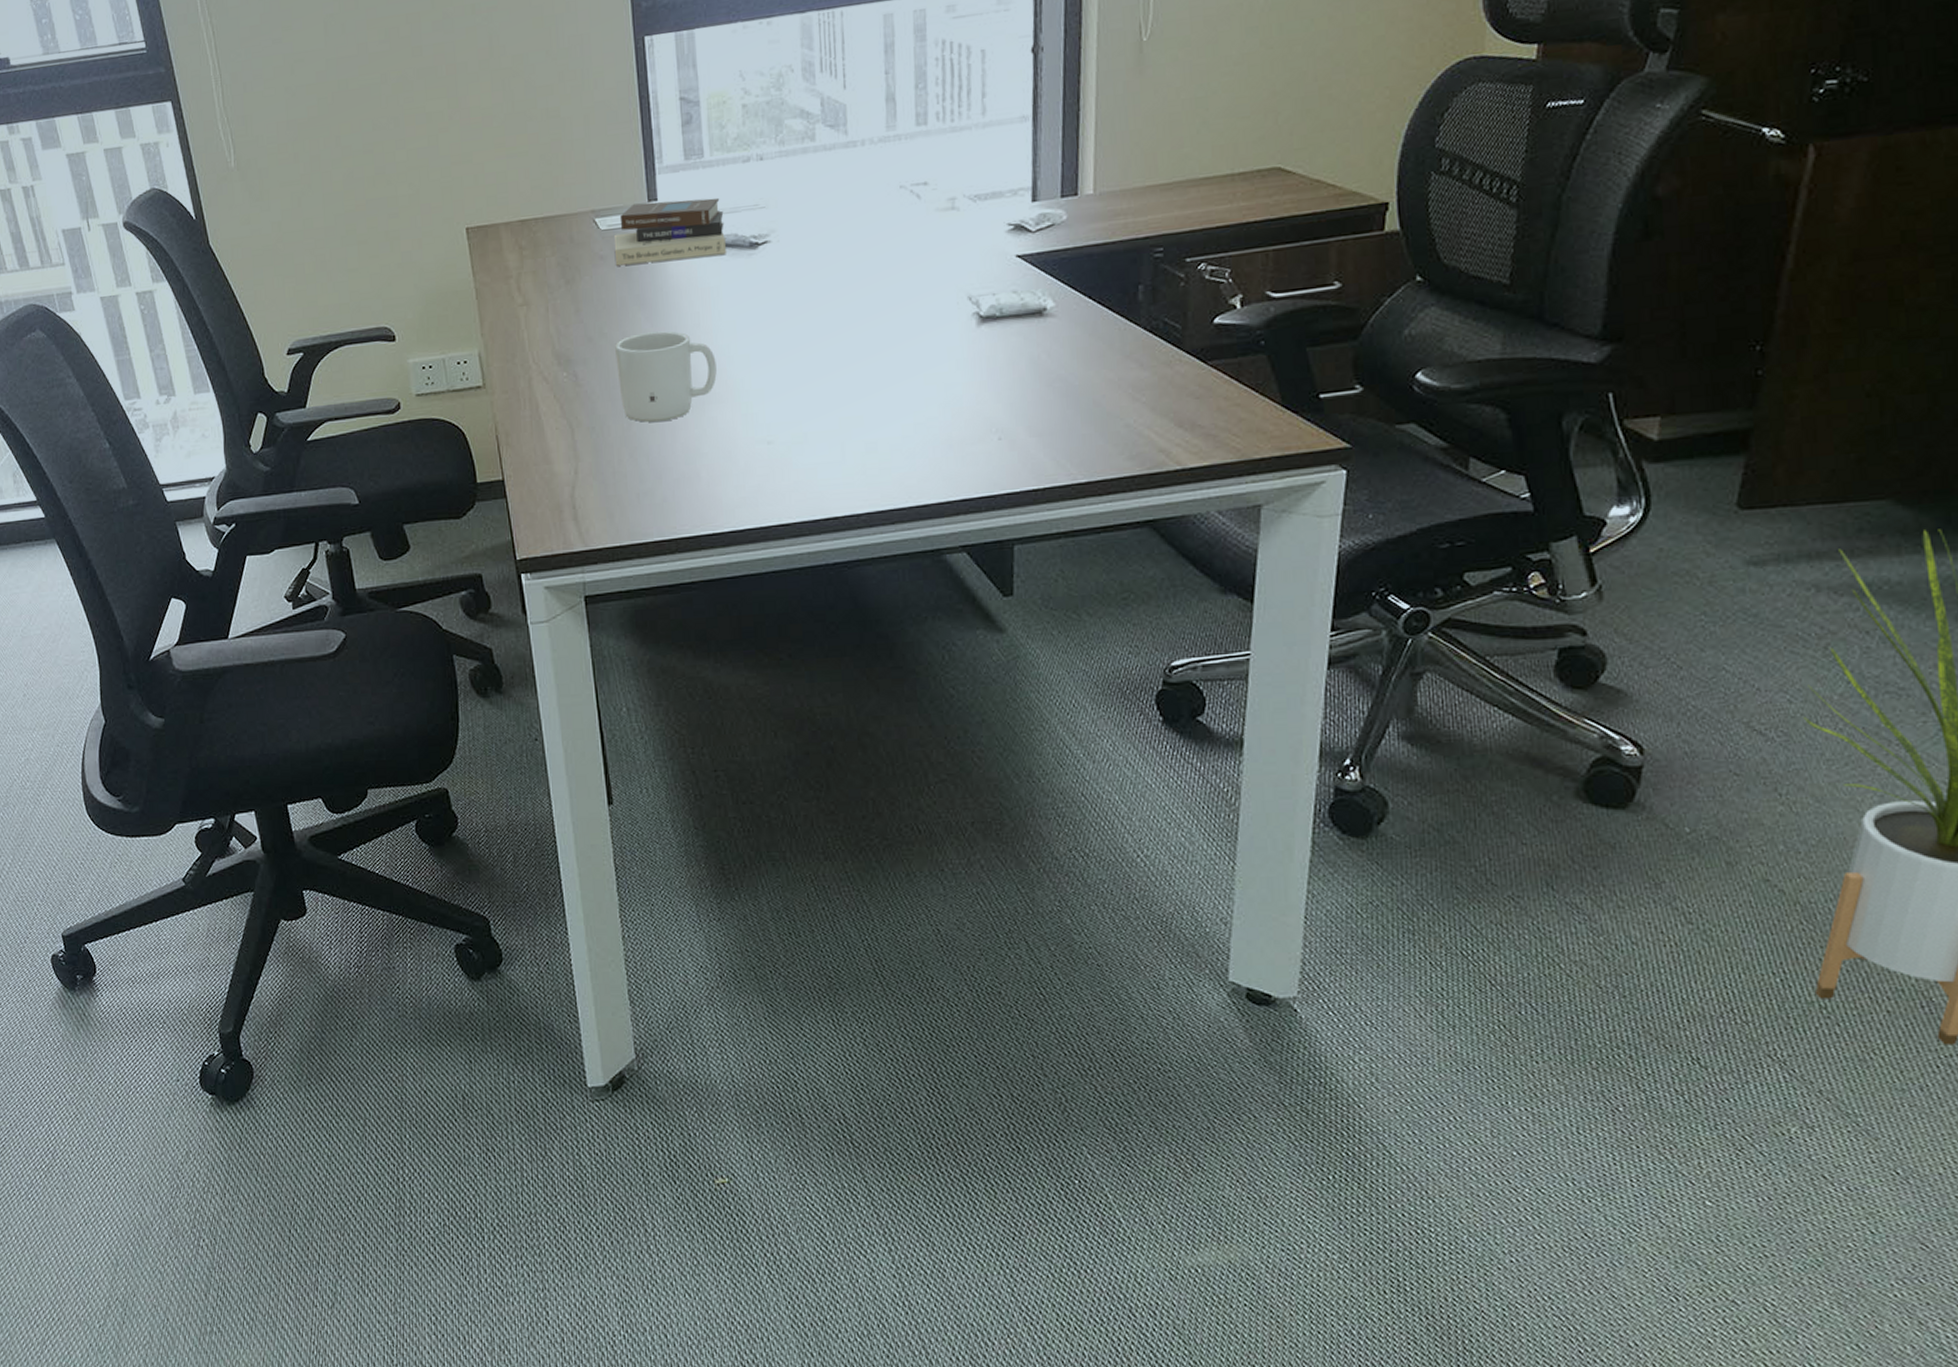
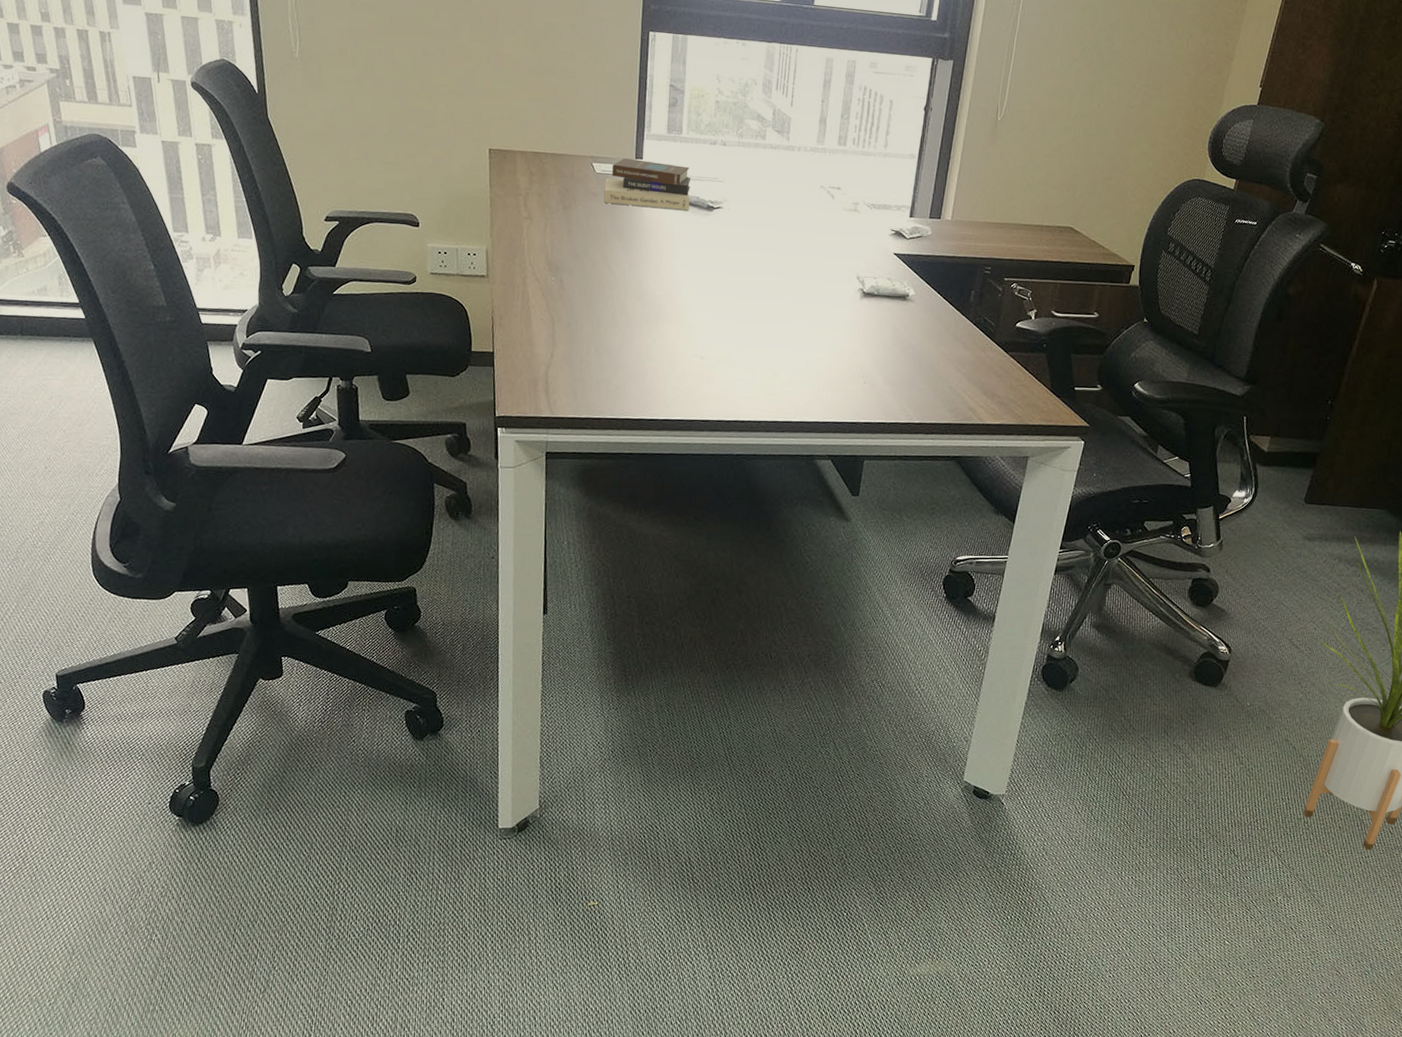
mug: present [615,331,717,422] -> none [594,258,671,328]

